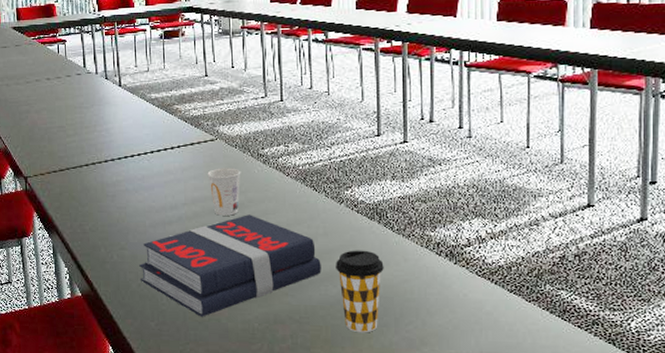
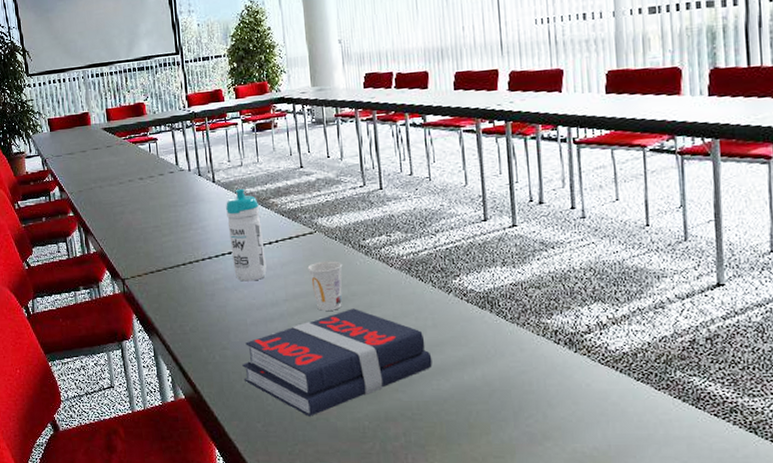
water bottle: none [131,93,168,184] -> present [226,188,267,282]
coffee cup: present [336,250,384,333] -> none [447,341,499,429]

